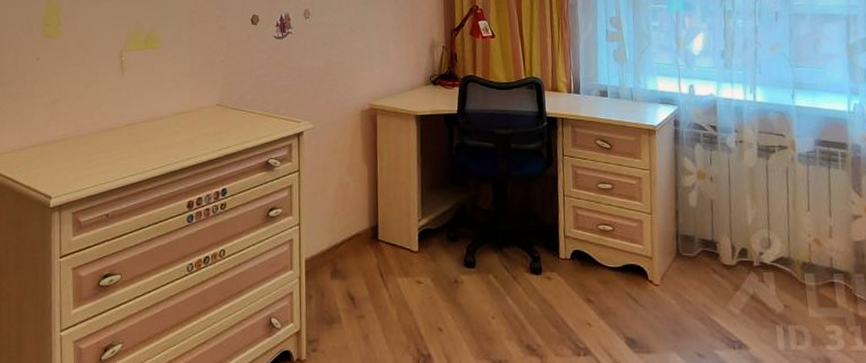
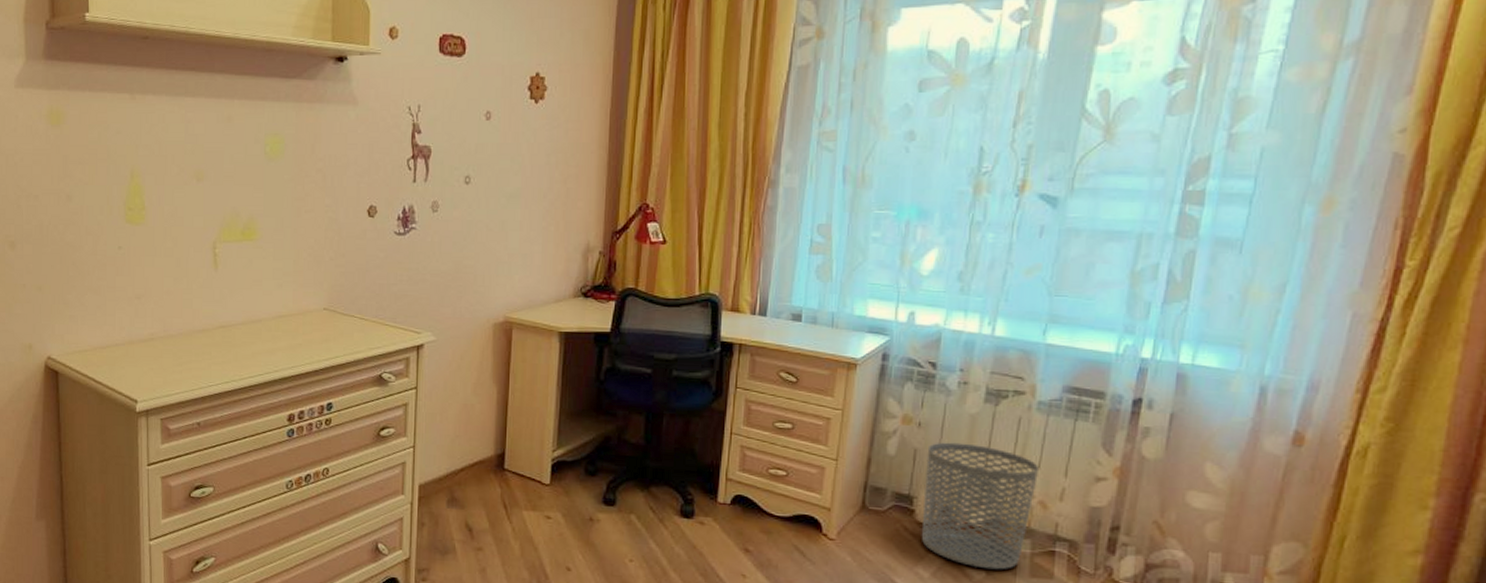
waste bin: none [720,192,810,303] -> present [921,442,1039,570]

